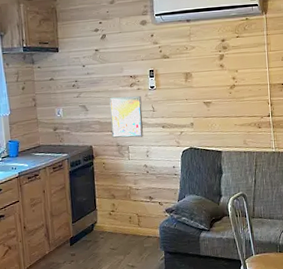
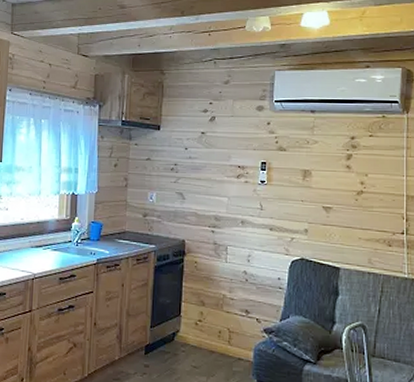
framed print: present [109,95,143,138] -> none [209,187,248,238]

